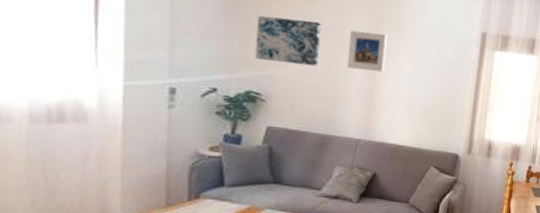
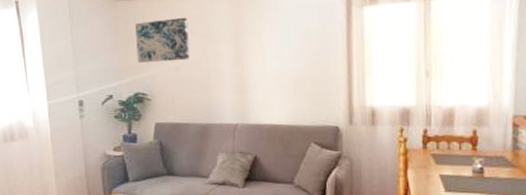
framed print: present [346,30,388,72] -> none [214,14,251,55]

